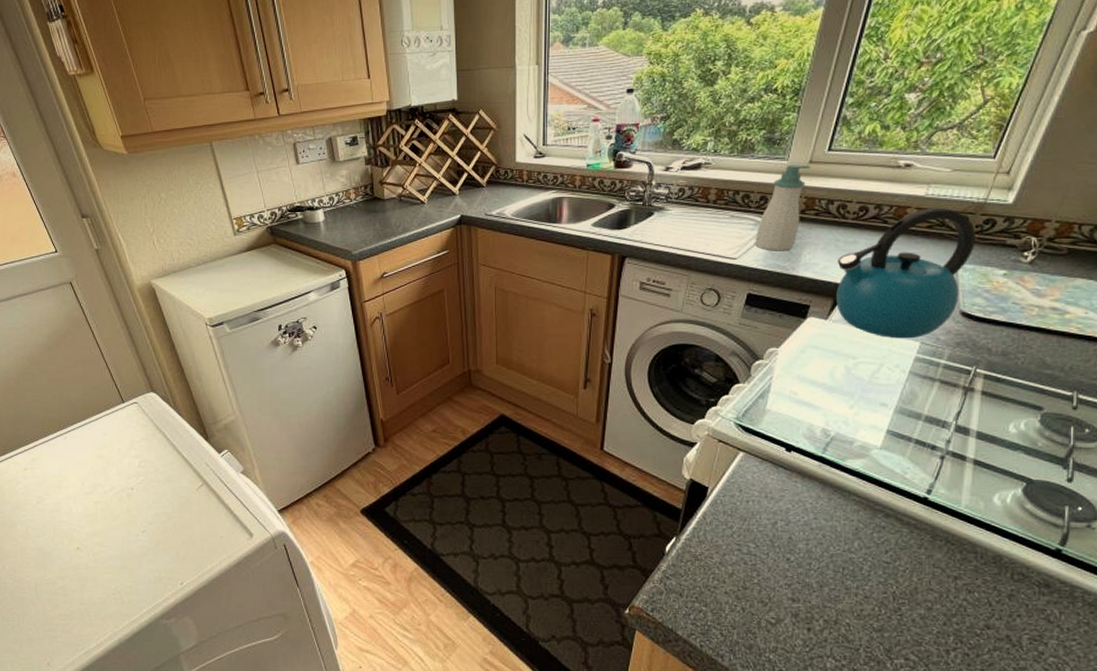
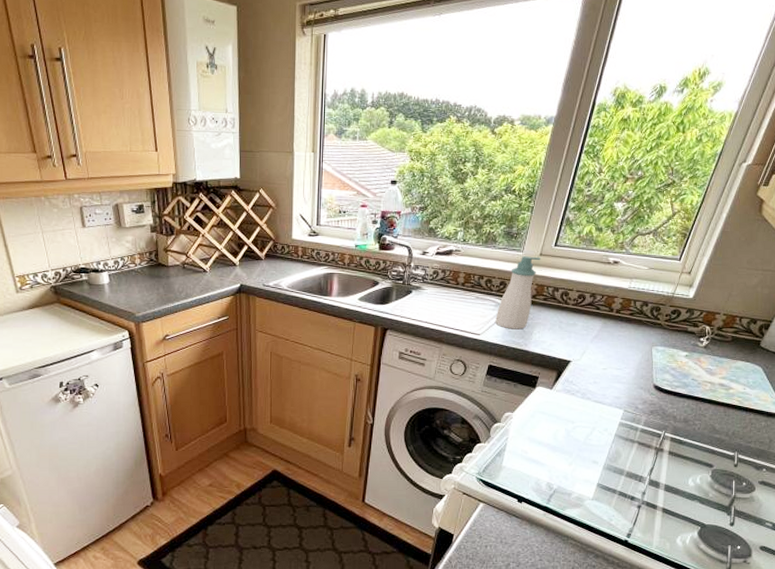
kettle: present [836,207,976,339] -> none [559,298,666,407]

